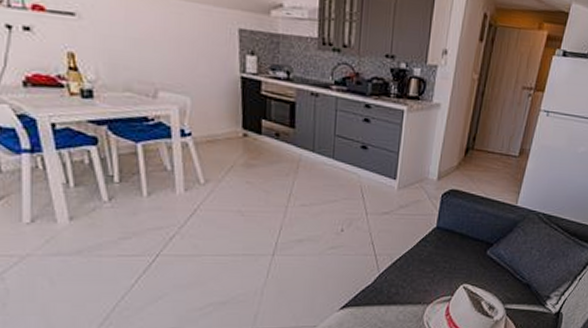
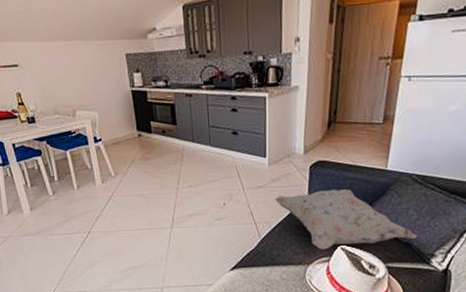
decorative pillow: none [399,221,537,288] -> present [274,189,417,250]

